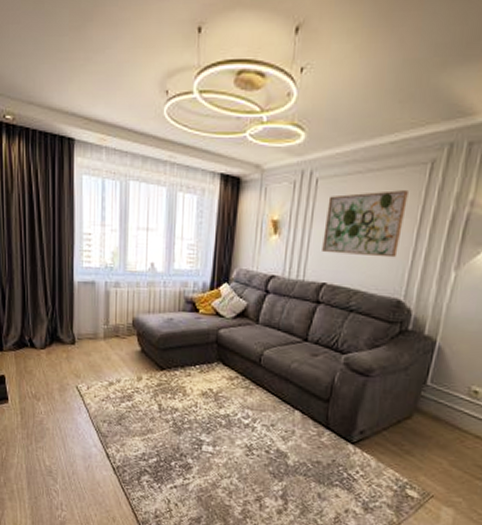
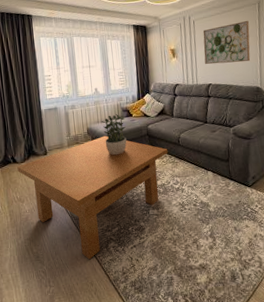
table: none [35,332,242,490] -> present [17,135,168,260]
potted plant: none [153,305,189,363] -> present [101,114,127,156]

